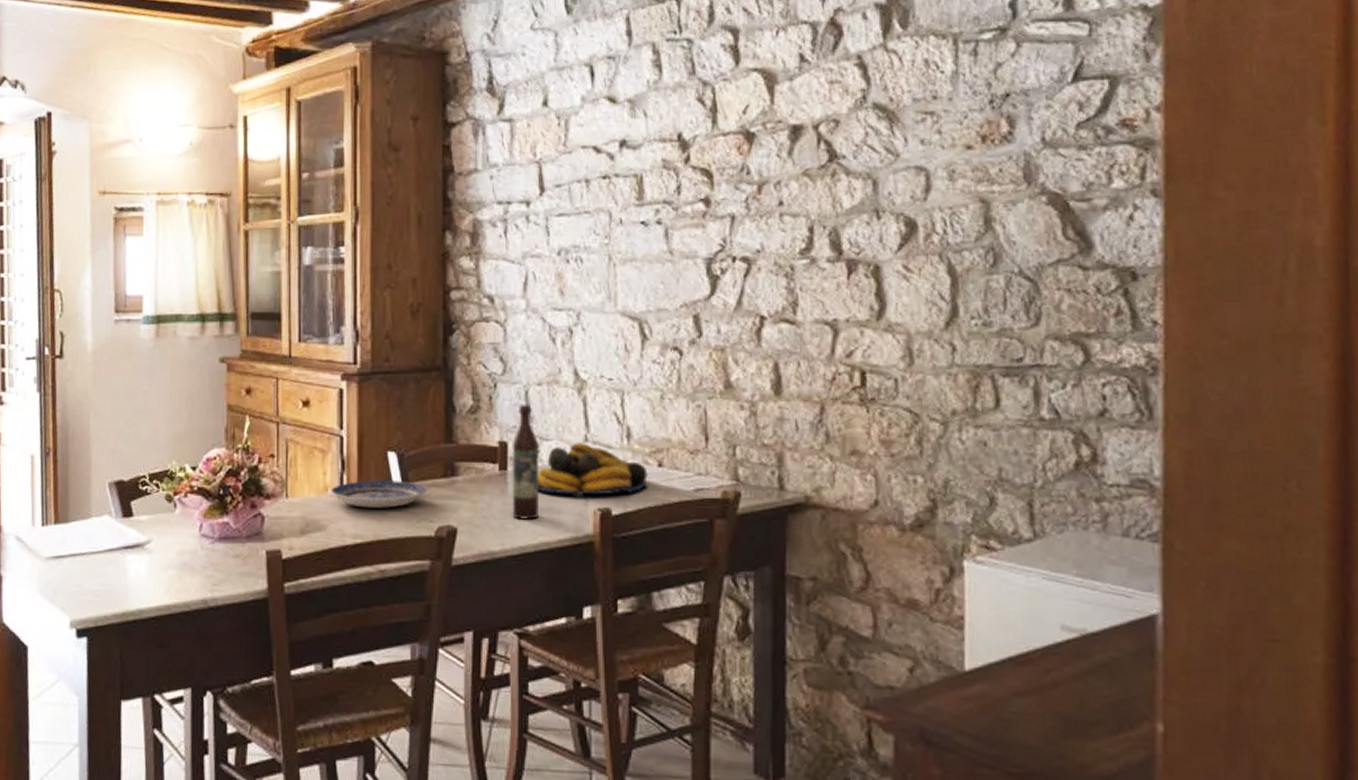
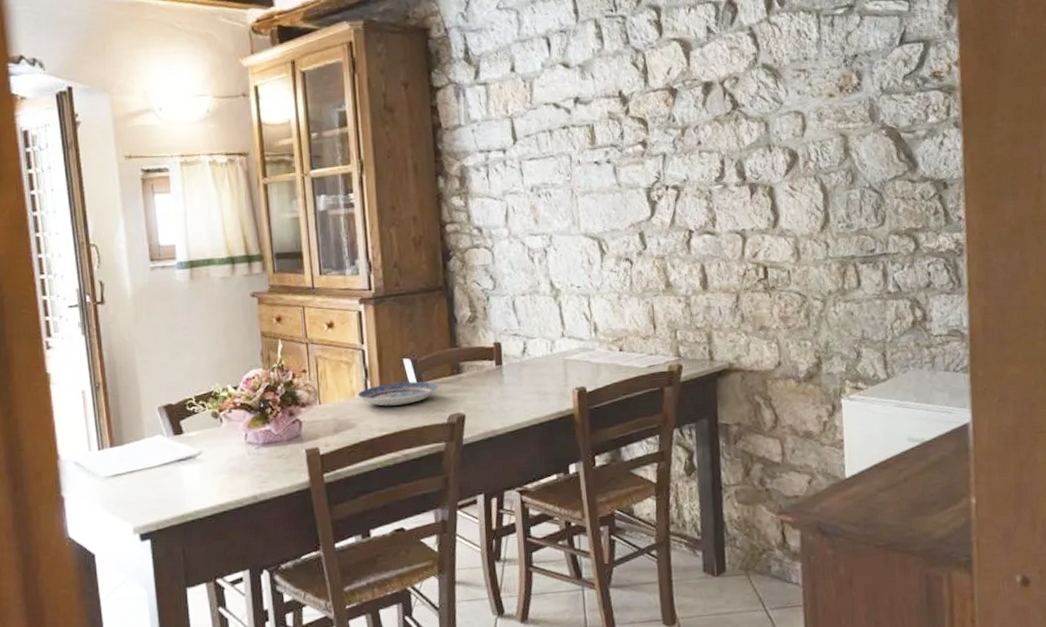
wine bottle: present [512,404,540,520] -> none [504,311,530,403]
fruit bowl: present [538,443,648,495] -> none [527,338,613,380]

